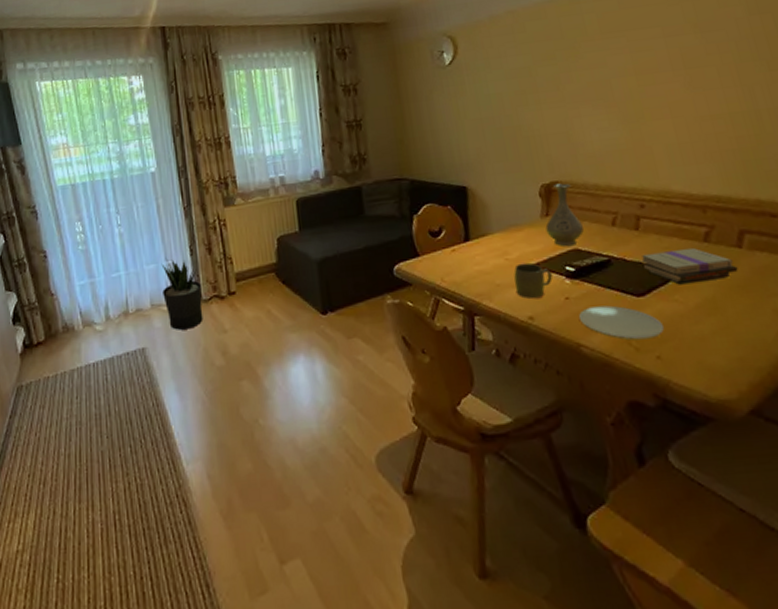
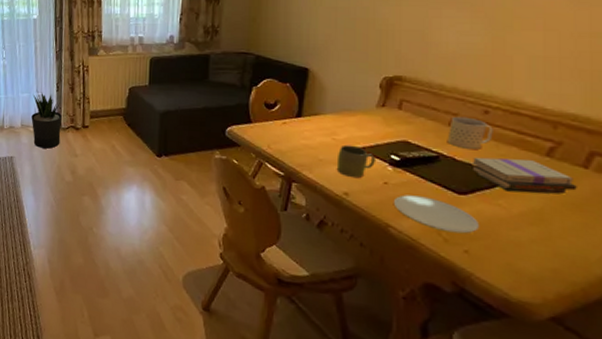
vase: present [545,183,585,246] -> none [379,78,419,137]
mug: none [612,214,654,248] -> present [447,116,493,150]

